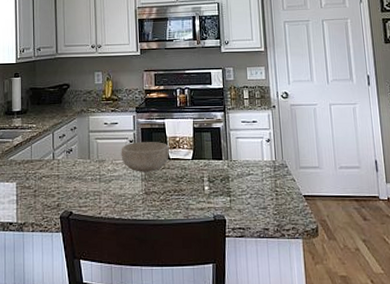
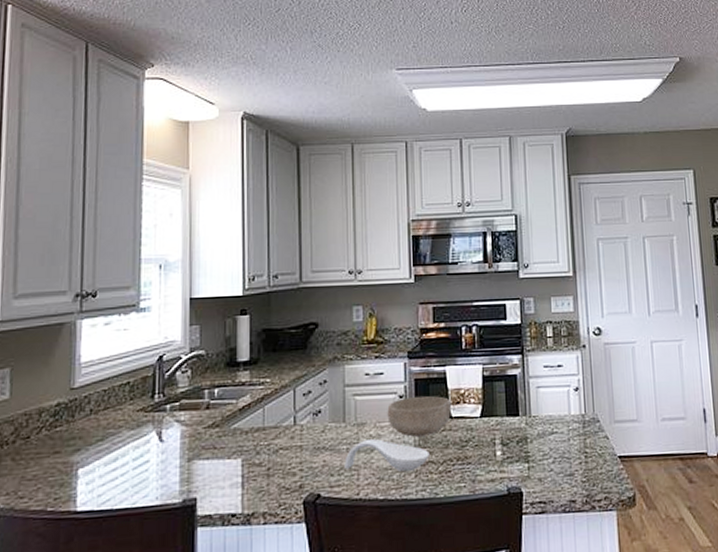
spoon rest: none [90,173,153,198] -> present [344,439,430,471]

